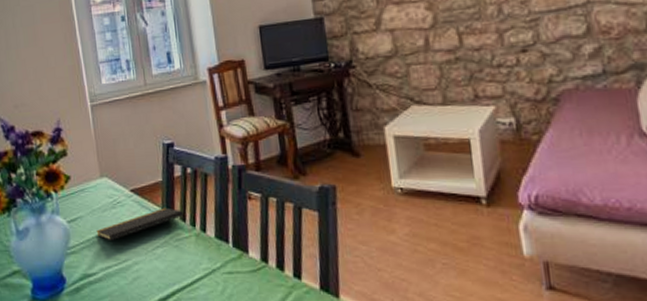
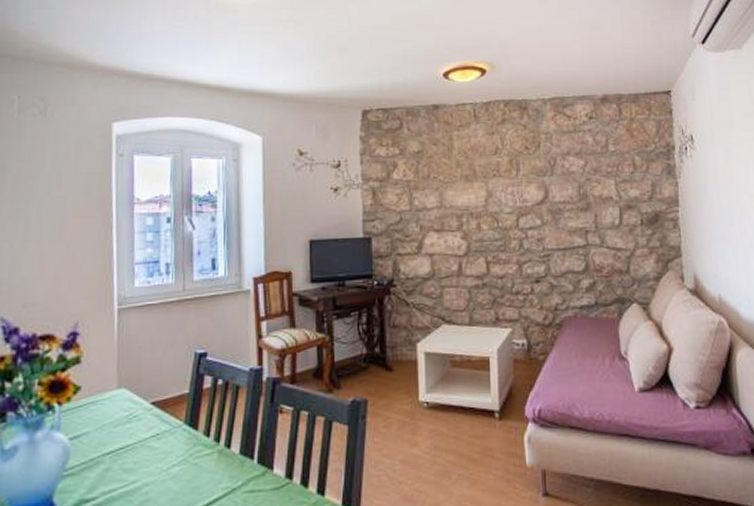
notepad: present [96,207,186,241] -> none [103,422,209,461]

